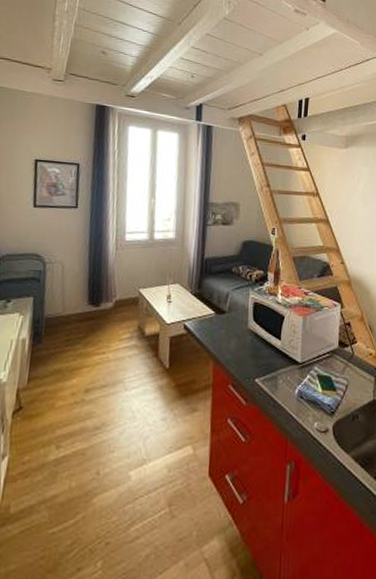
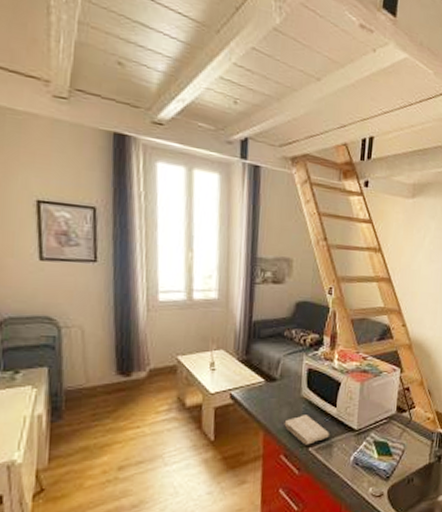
washcloth: none [232,346,275,376] -> present [284,415,330,445]

